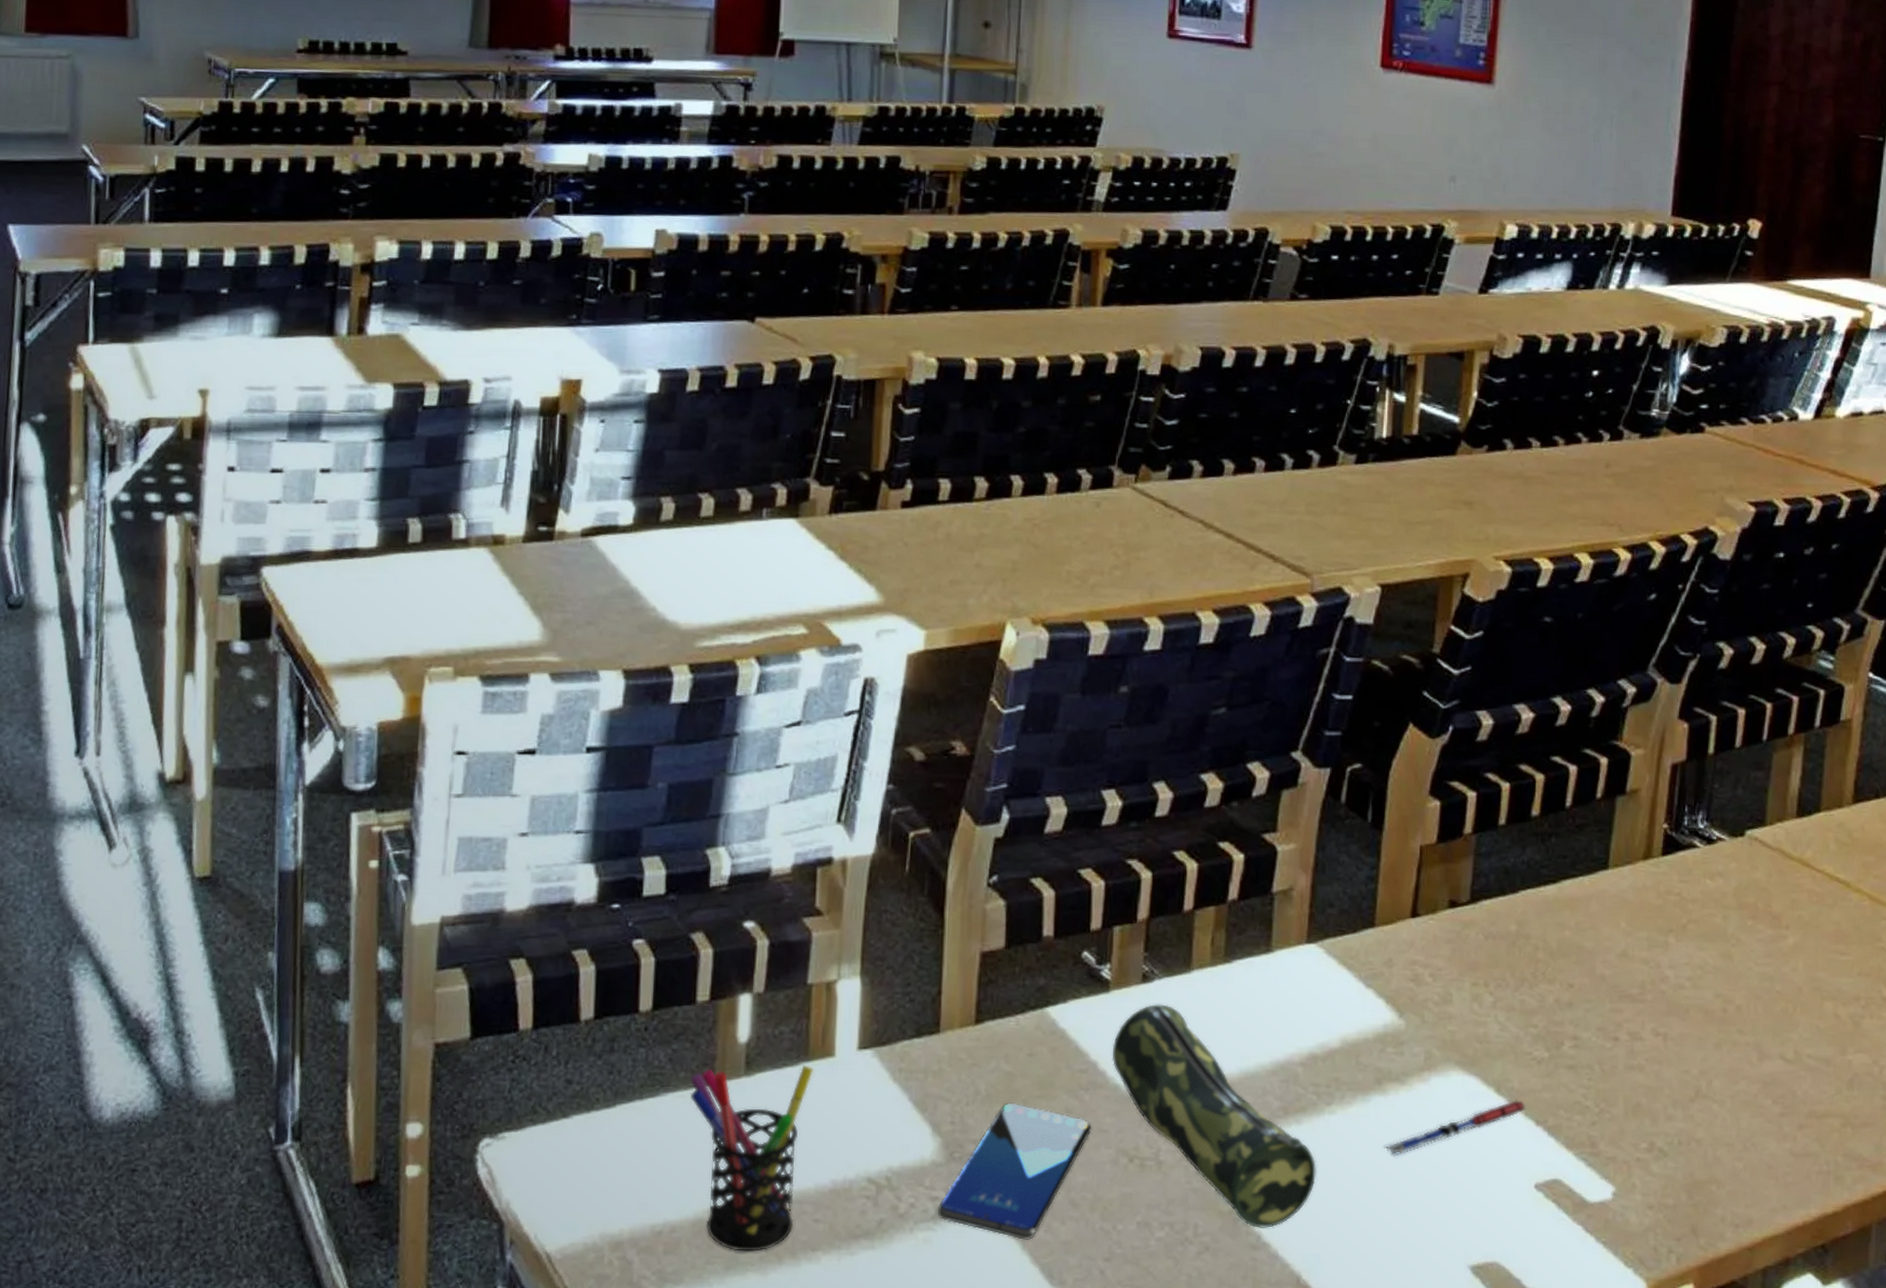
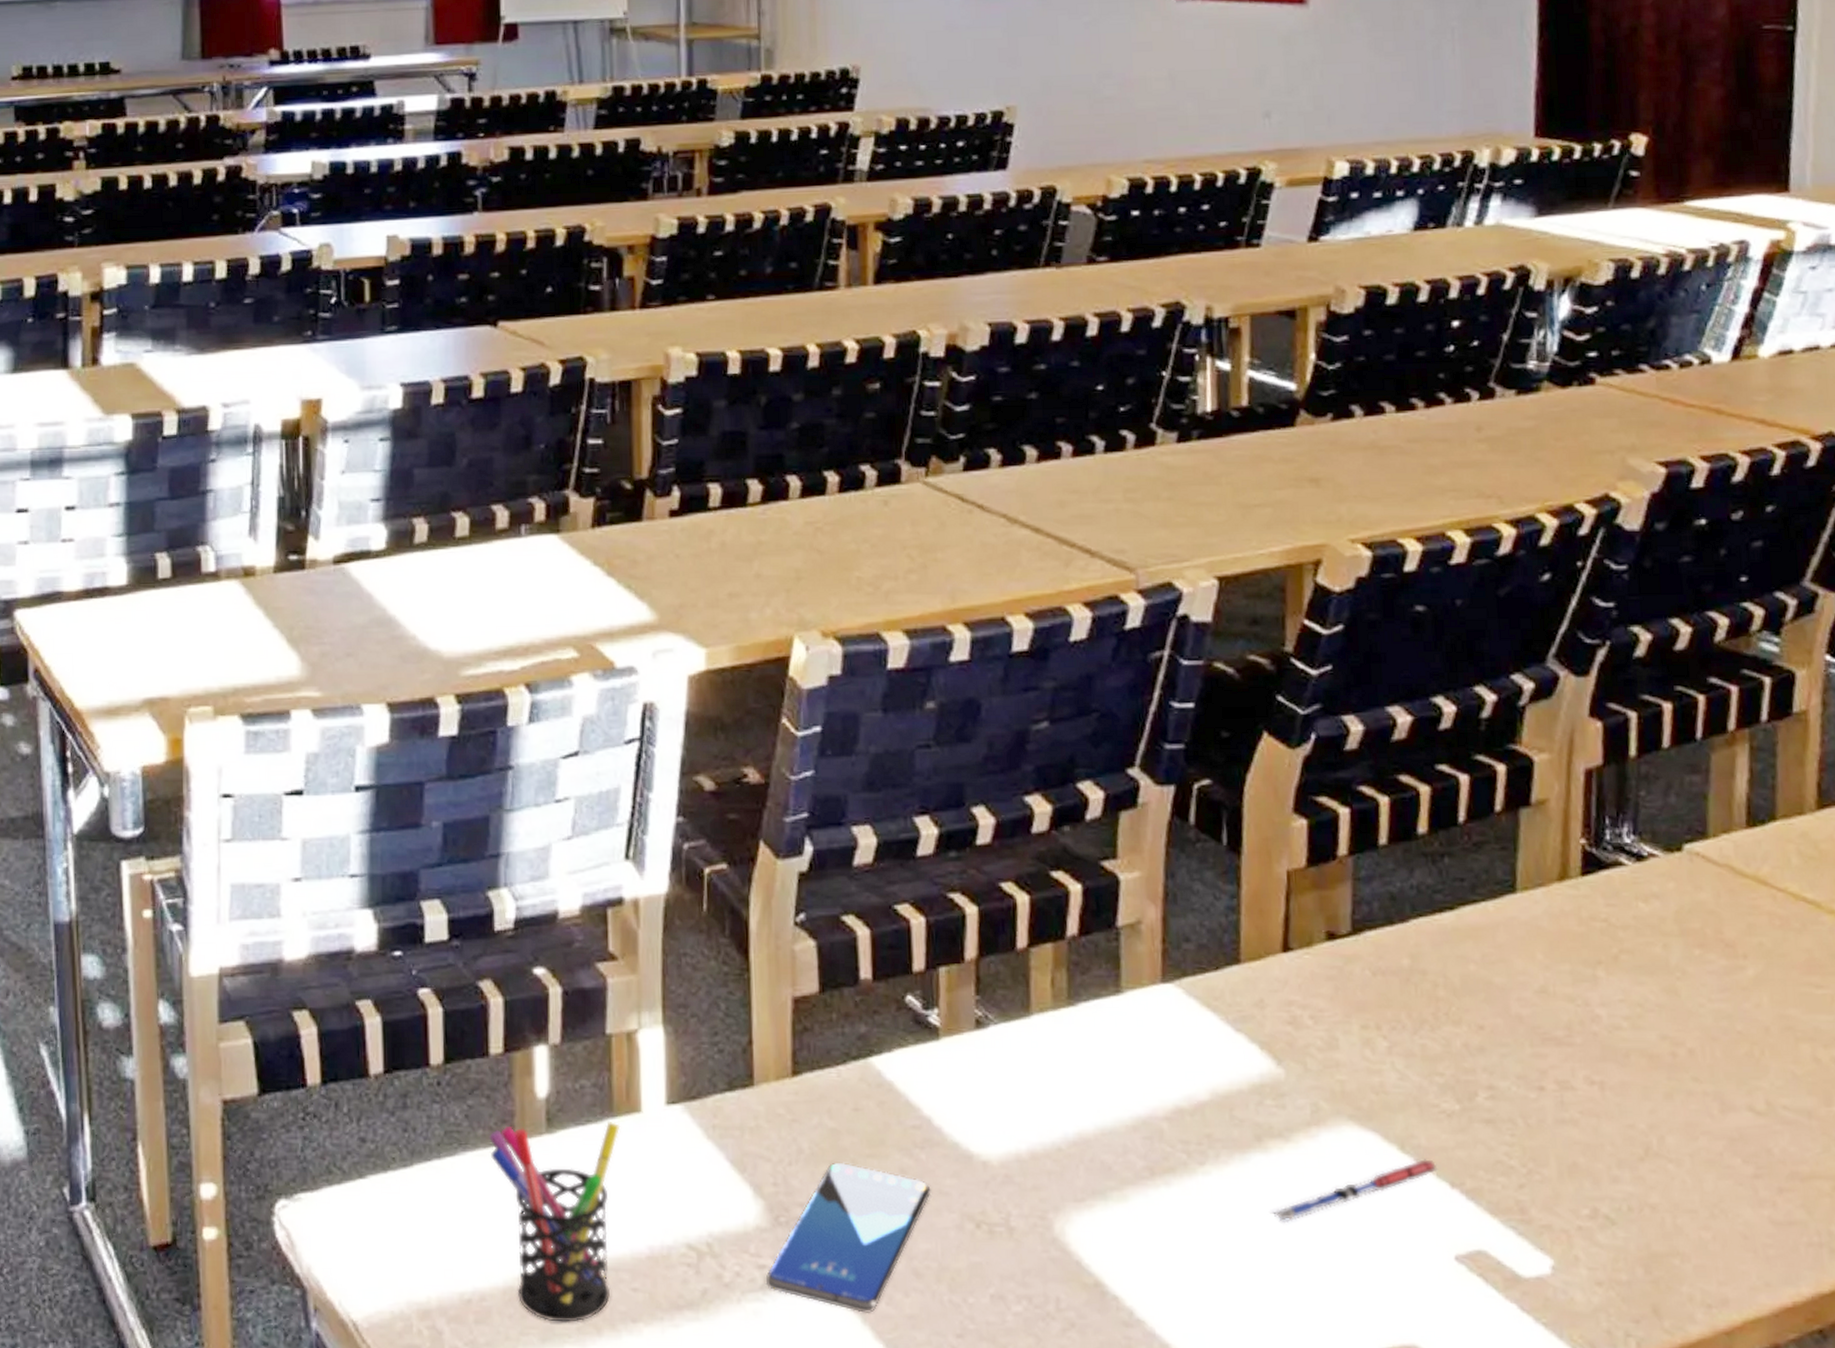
pencil case: present [1111,1004,1316,1228] -> none [947,1053,1193,1303]

